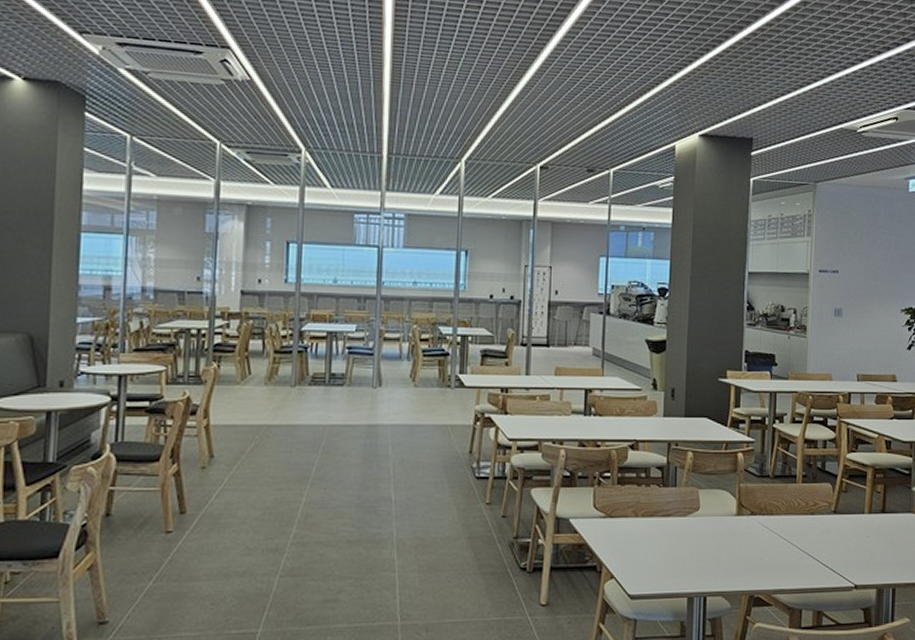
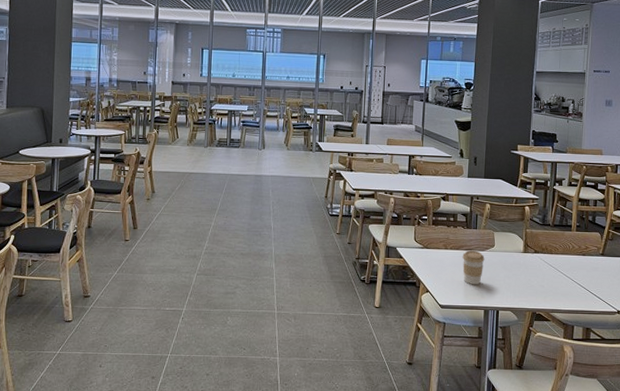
coffee cup: none [657,516,687,564] -> present [462,250,485,285]

